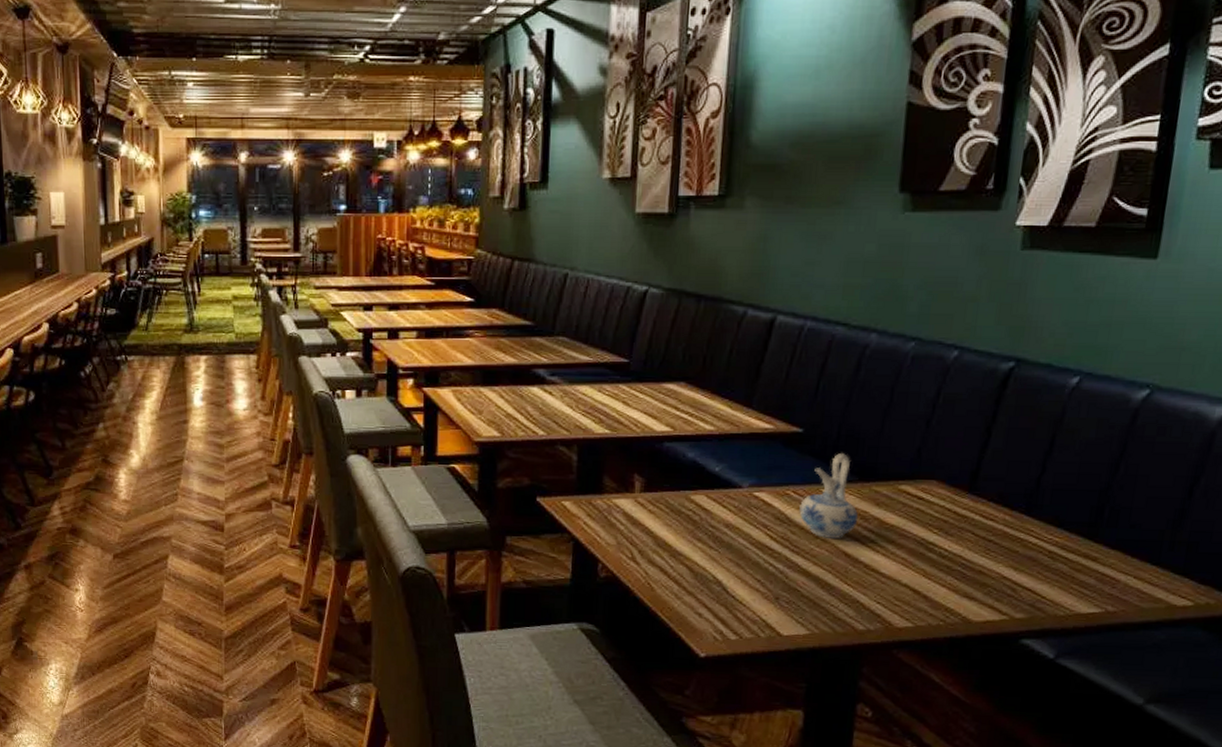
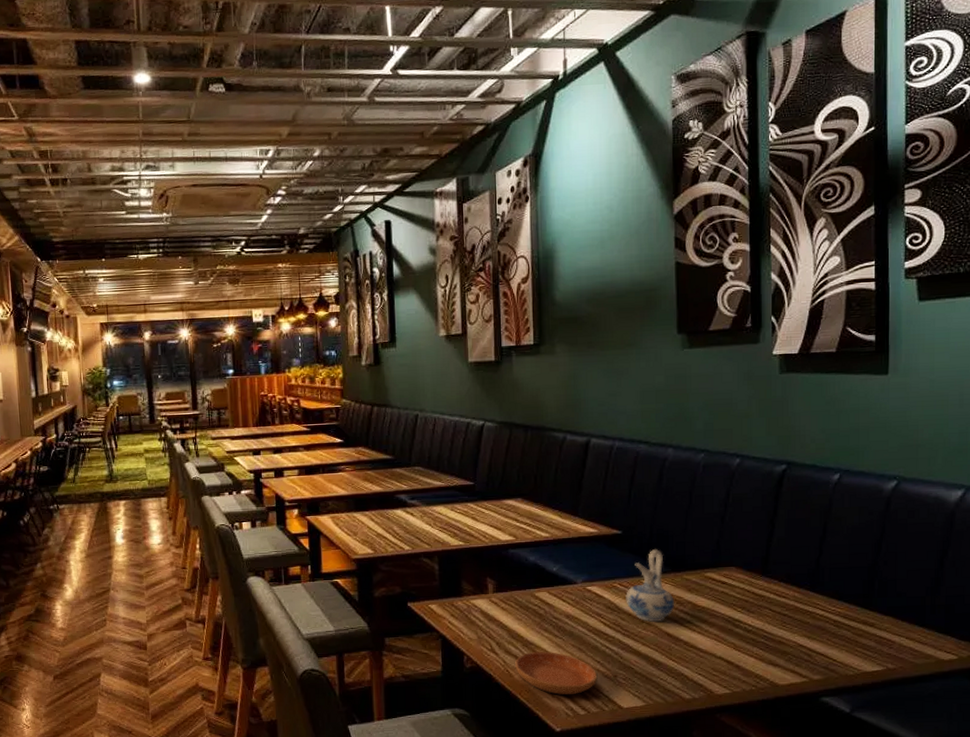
saucer: none [658,563,756,617] -> present [515,651,598,695]

